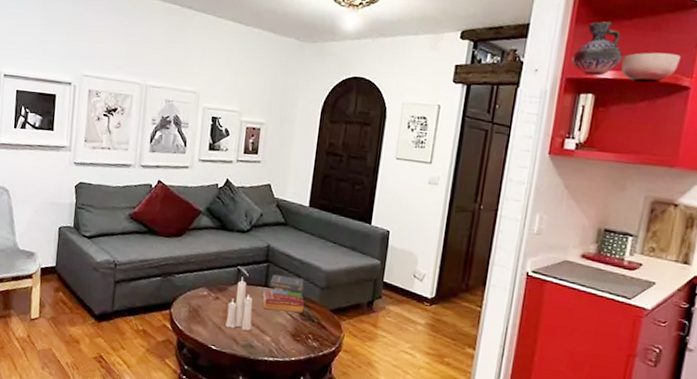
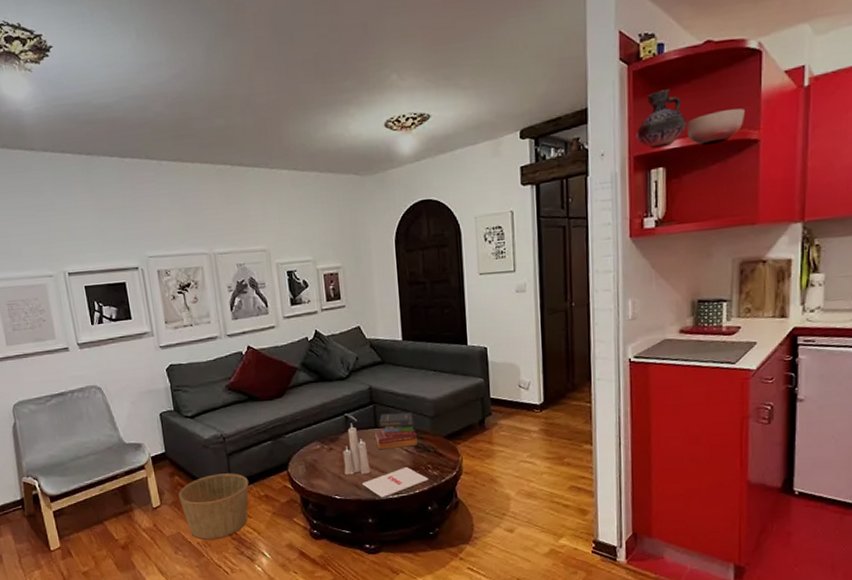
basket: none [58,298,131,364] -> present [178,473,249,540]
magazine: none [240,331,306,358] -> present [361,466,428,498]

